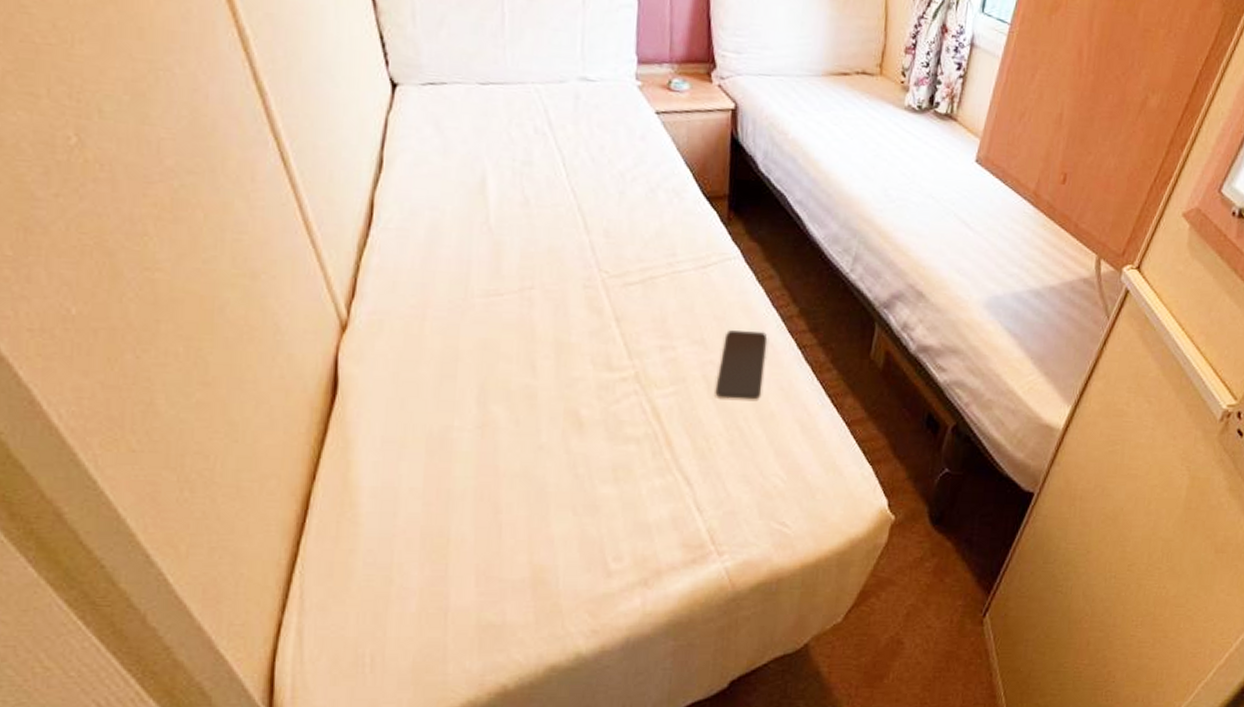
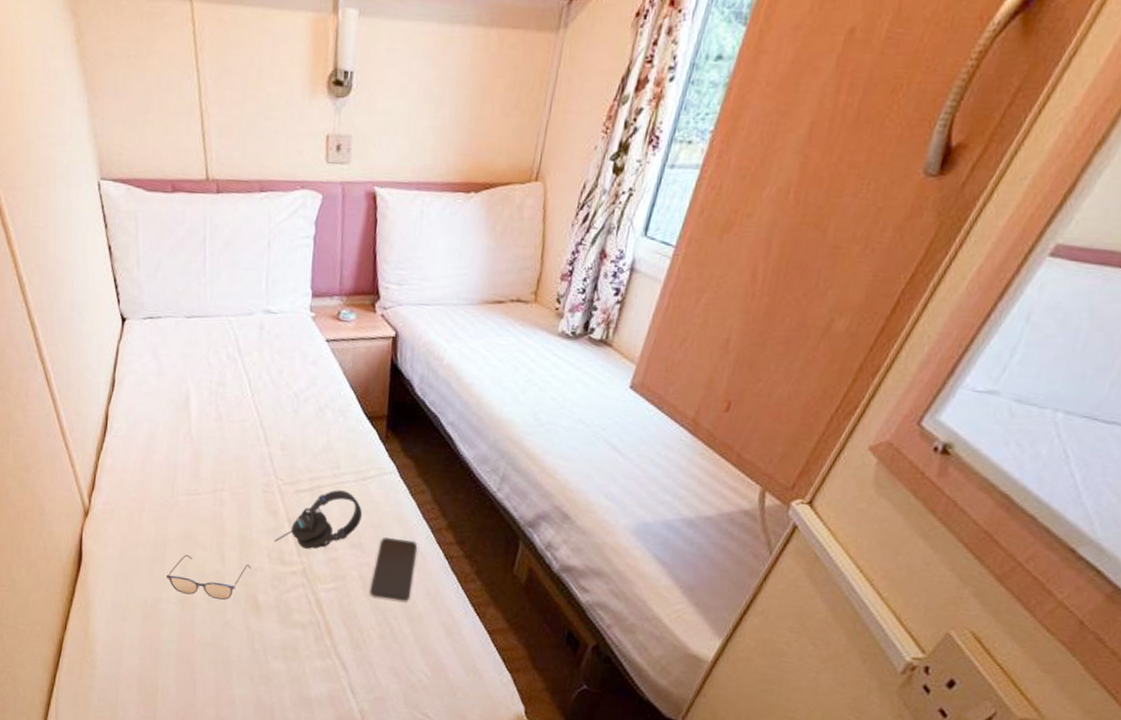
glasses: none [458,368,571,421] -> present [165,554,251,601]
headphones: none [598,280,703,350] -> present [273,490,362,549]

